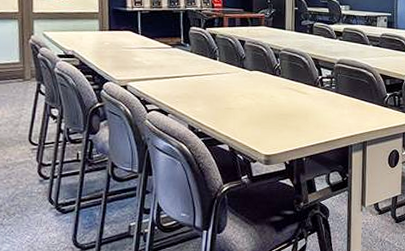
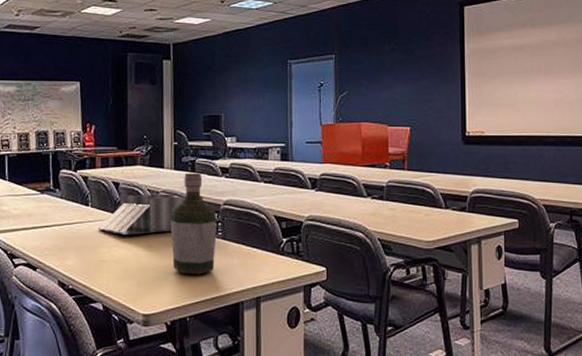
desk organizer: none [225,52,320,87] -> present [97,194,203,236]
bottle: none [290,35,331,122] -> present [170,173,217,275]

